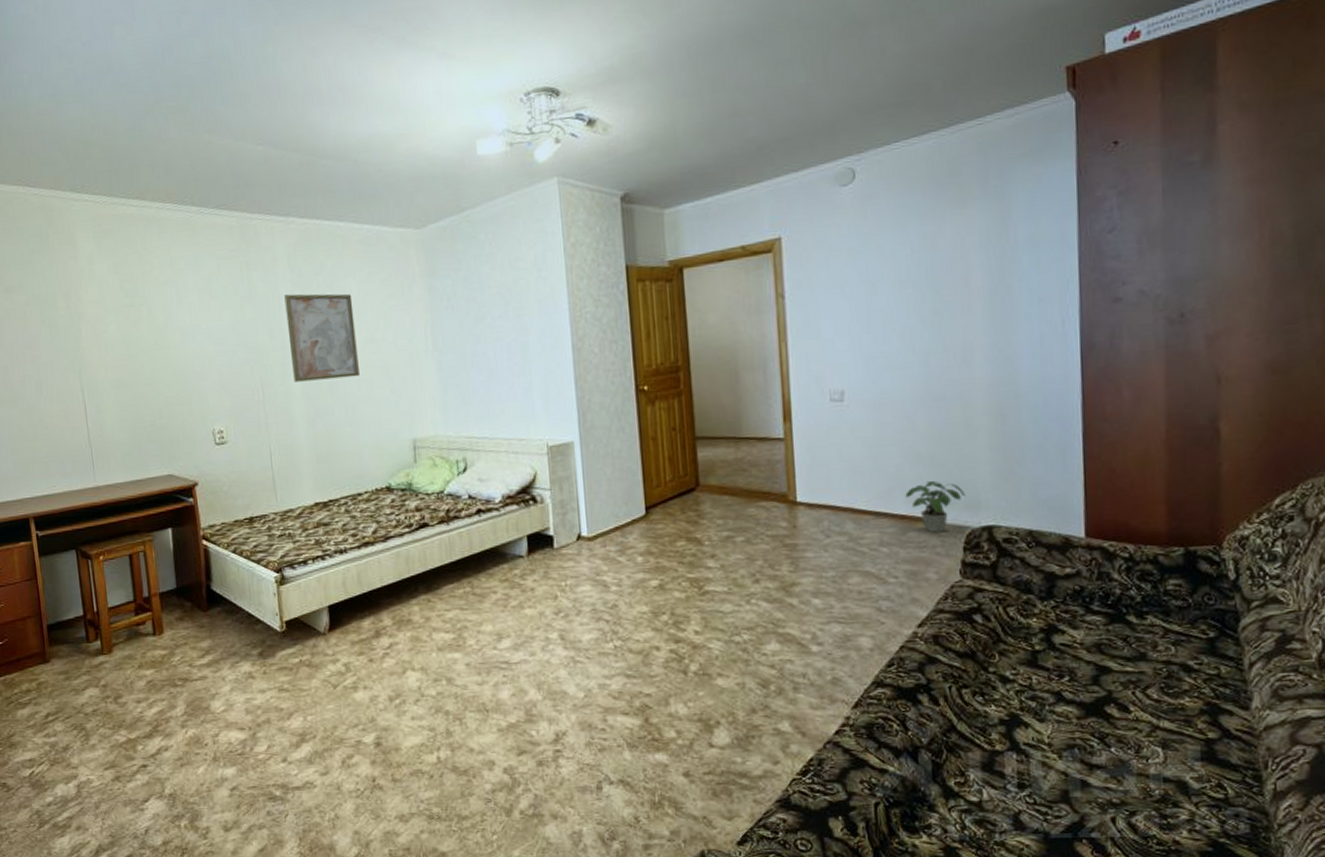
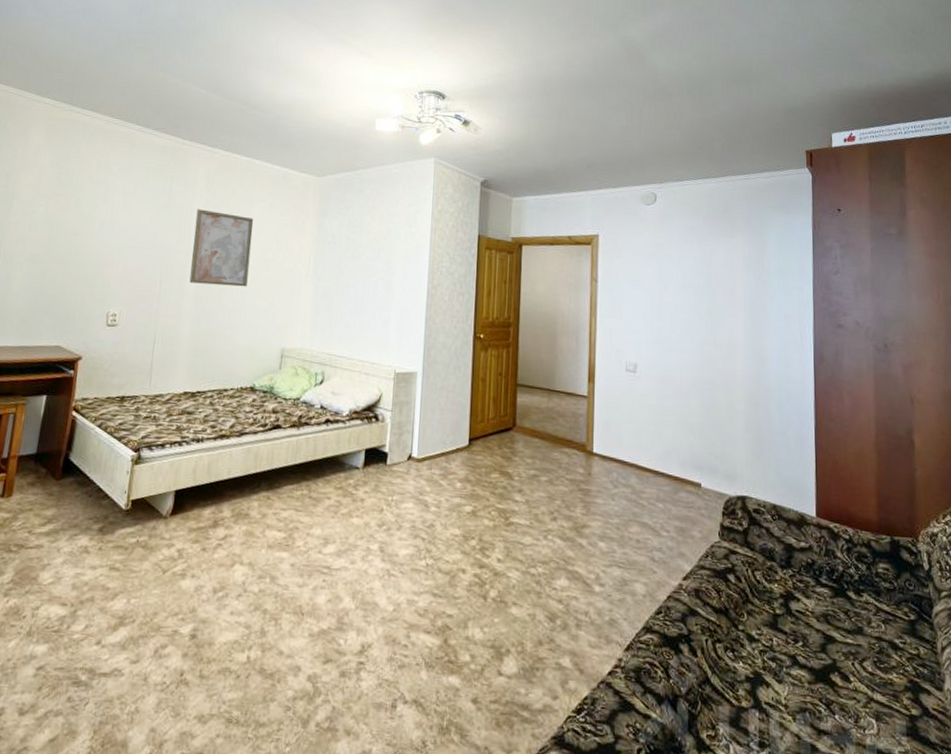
potted plant: present [905,480,966,533] -> none [679,449,726,497]

